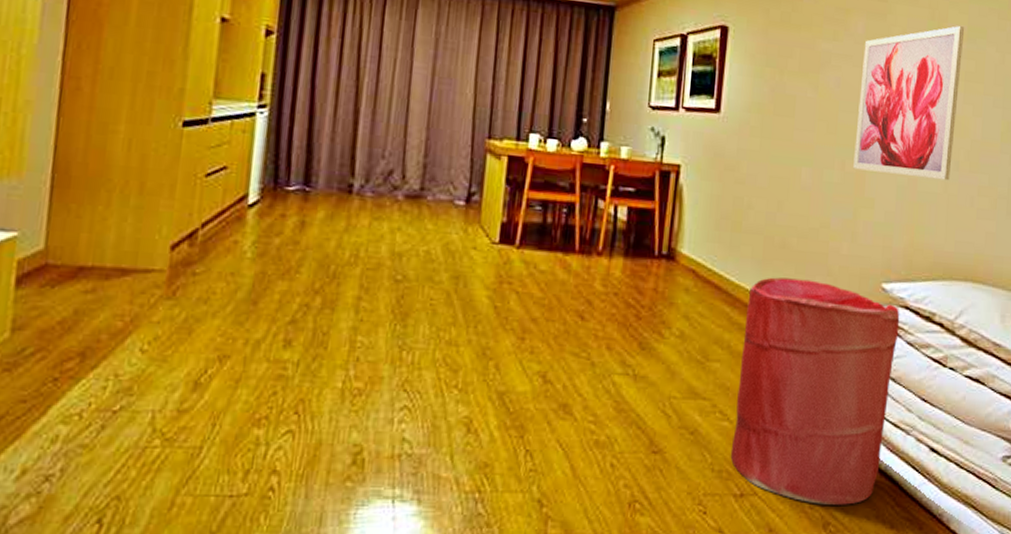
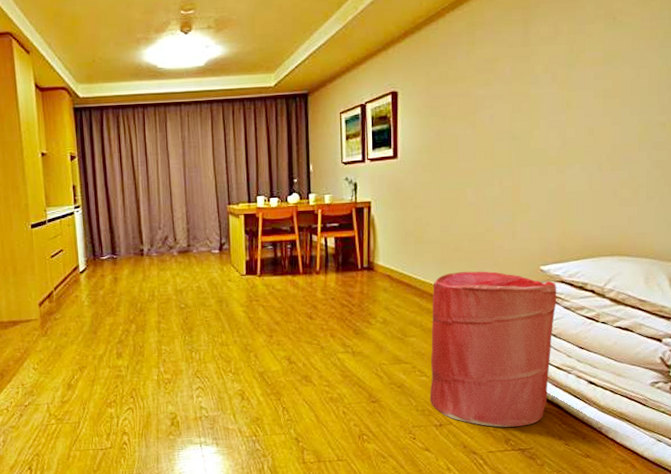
wall art: present [853,26,965,181] -> none [510,53,601,184]

